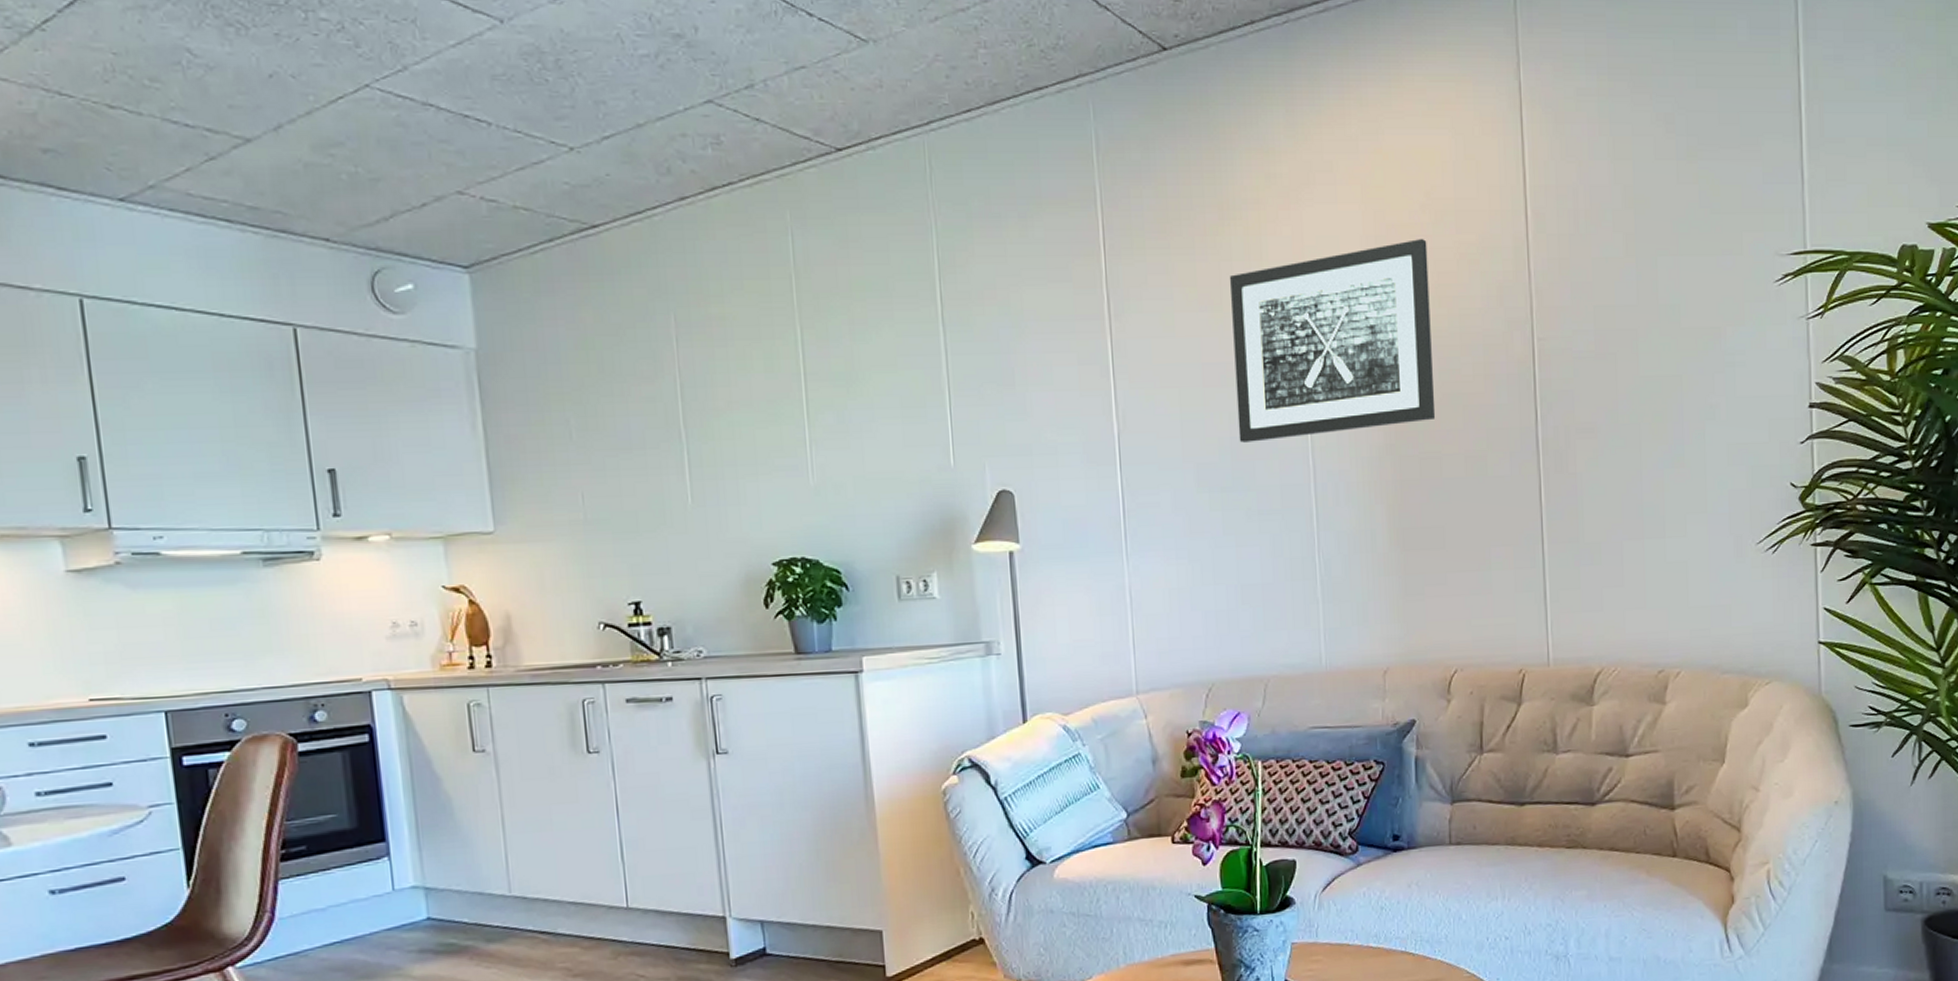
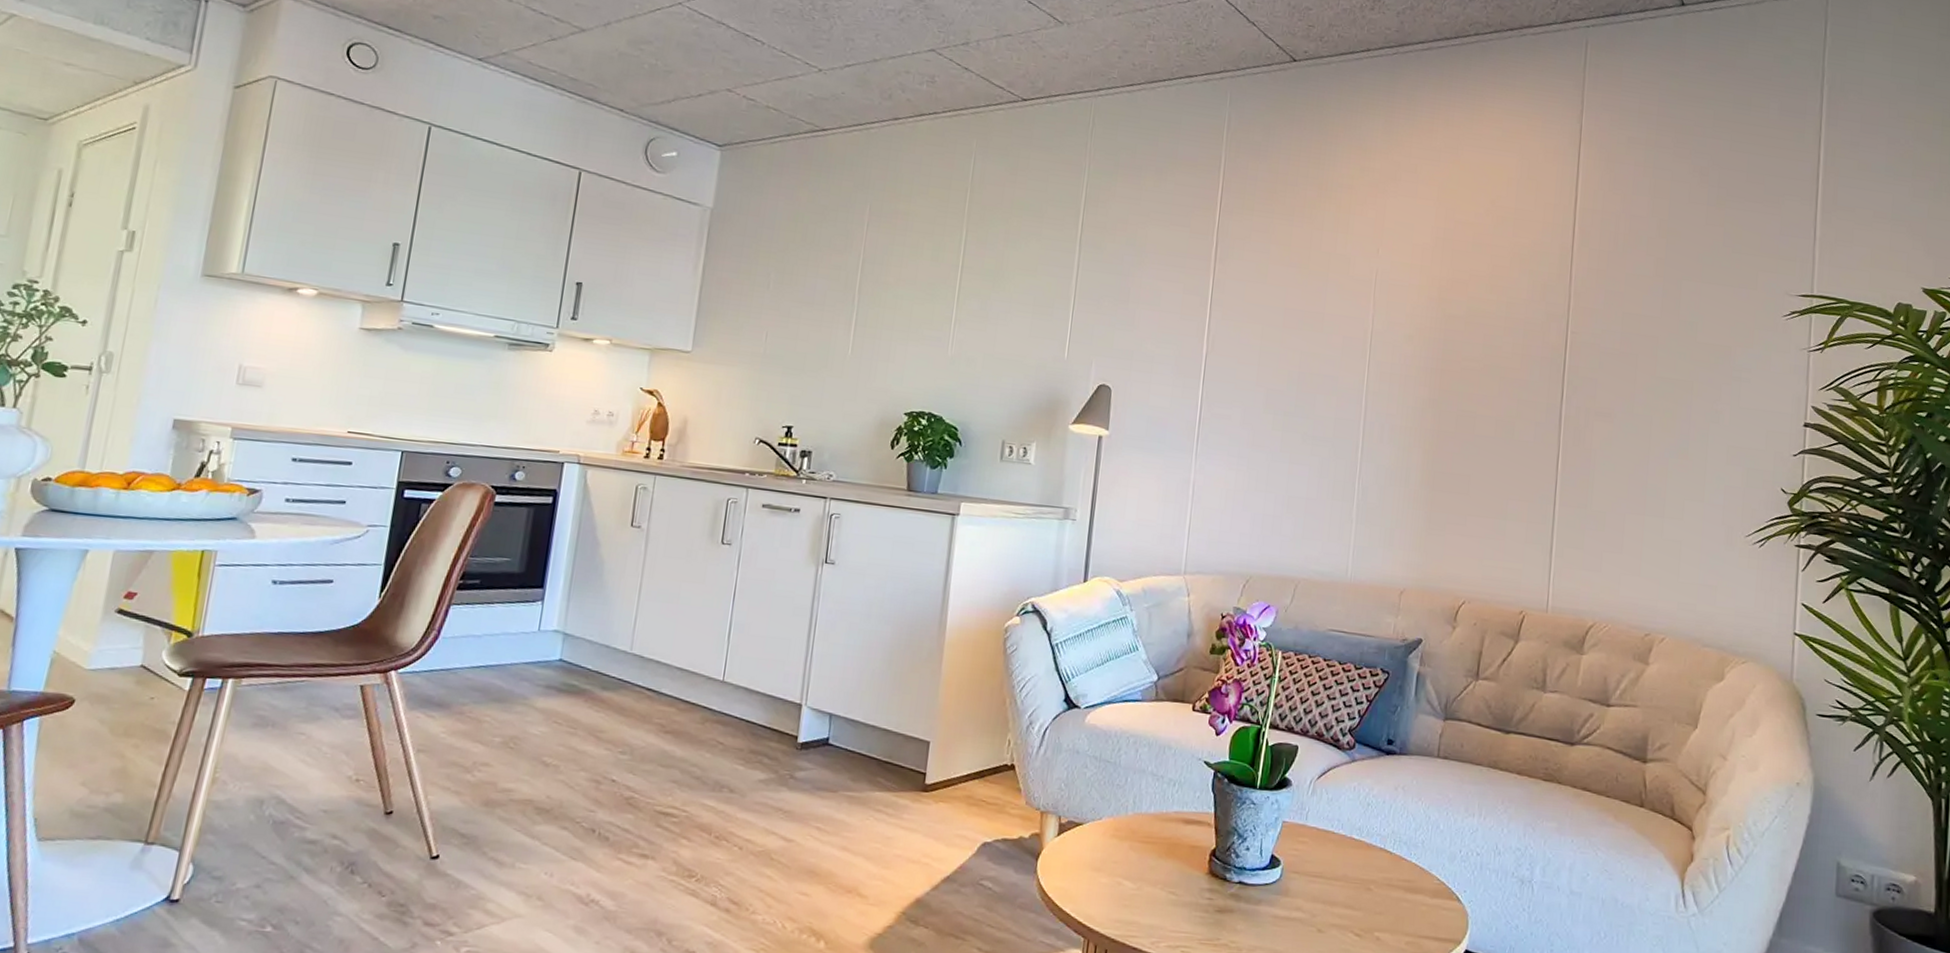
wall art: present [1229,239,1436,443] -> none [1306,236,1487,385]

